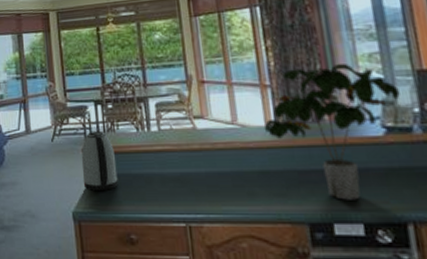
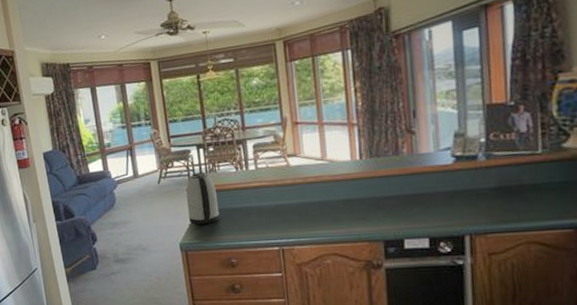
potted plant: present [263,63,400,200] -> none [349,100,470,220]

